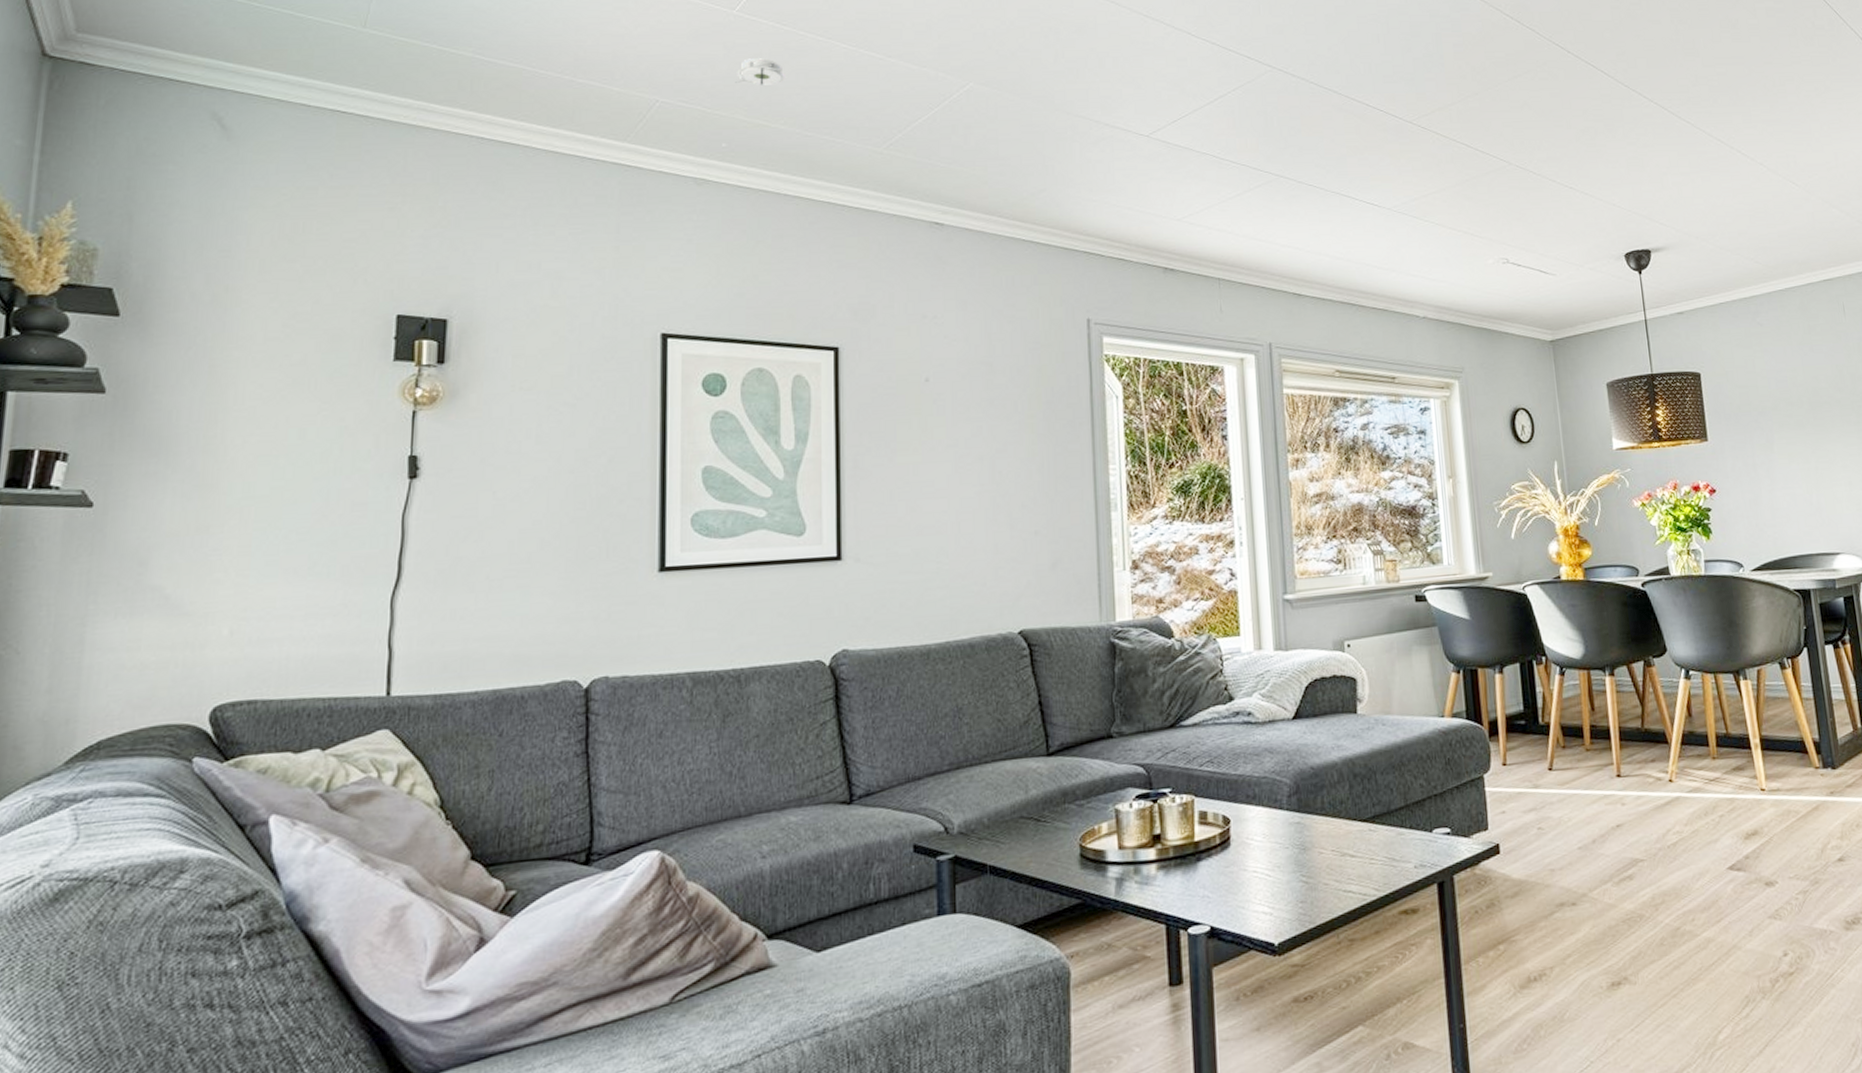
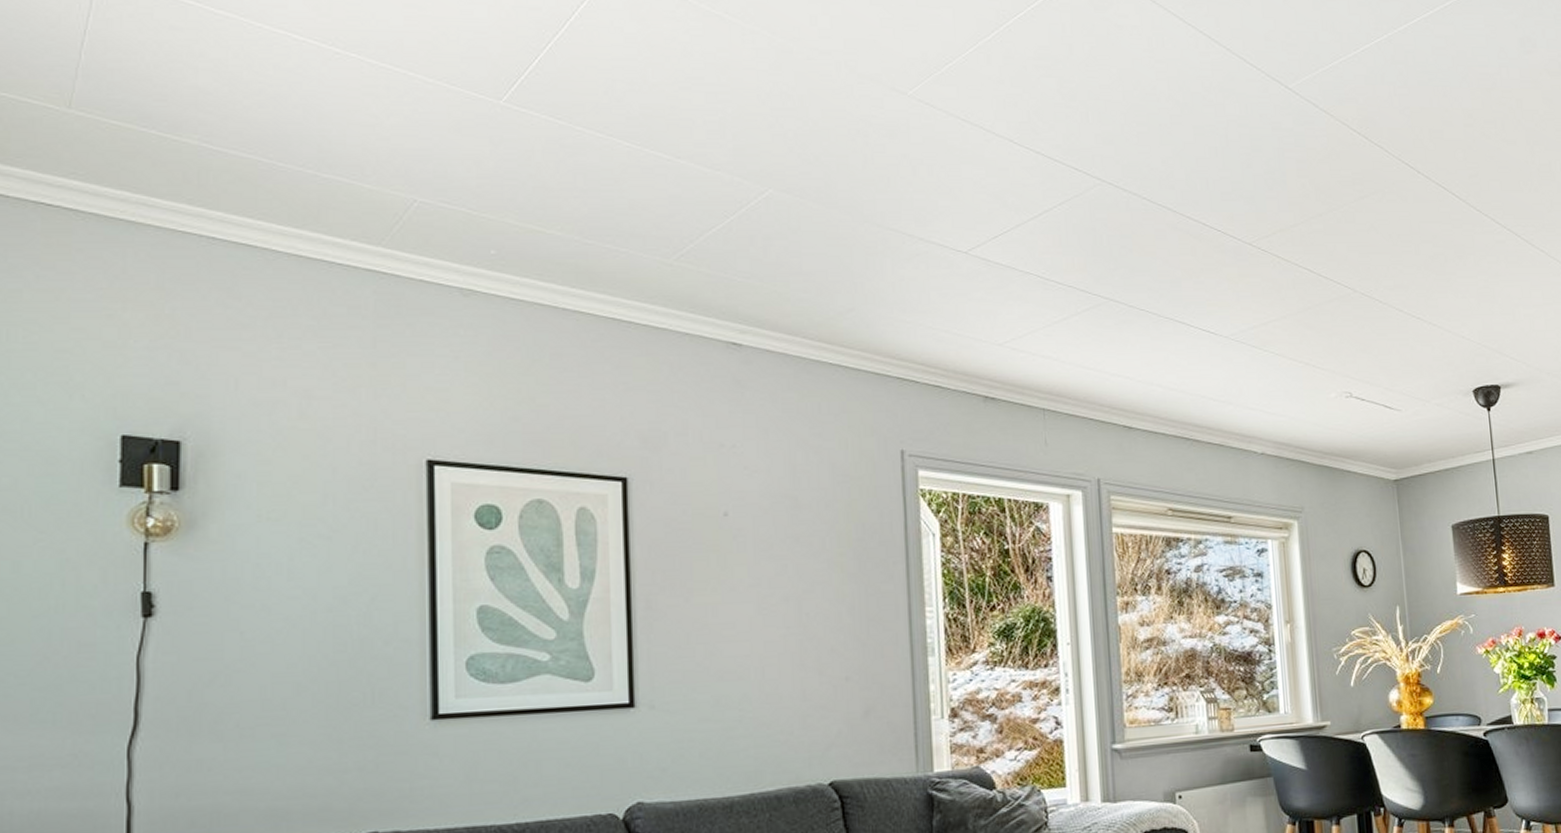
smoke detector: present [735,58,787,85] -> none [504,155,563,186]

